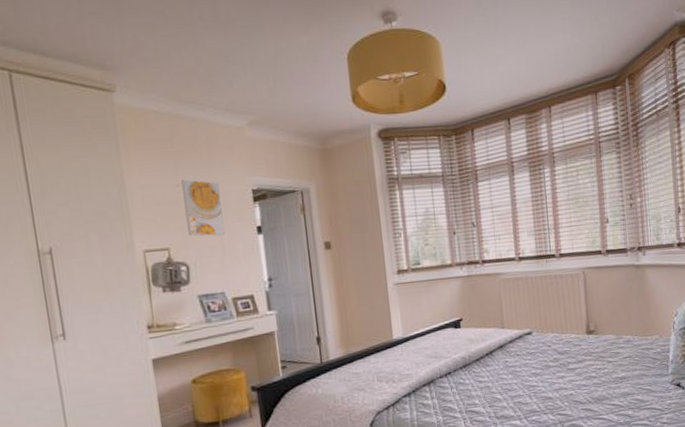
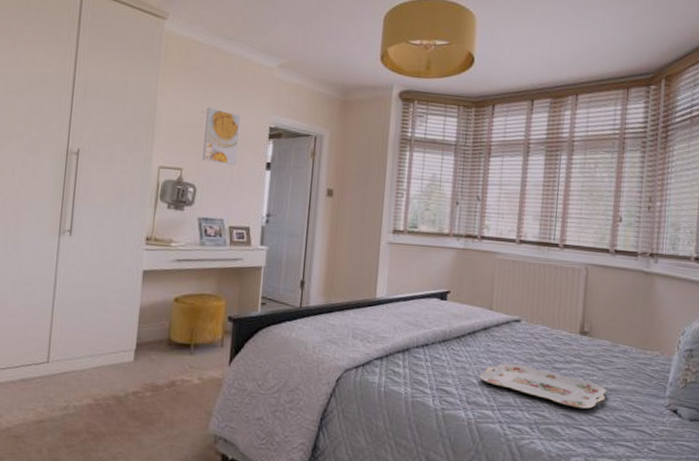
serving tray: none [503,372,618,401] -> present [479,363,607,409]

